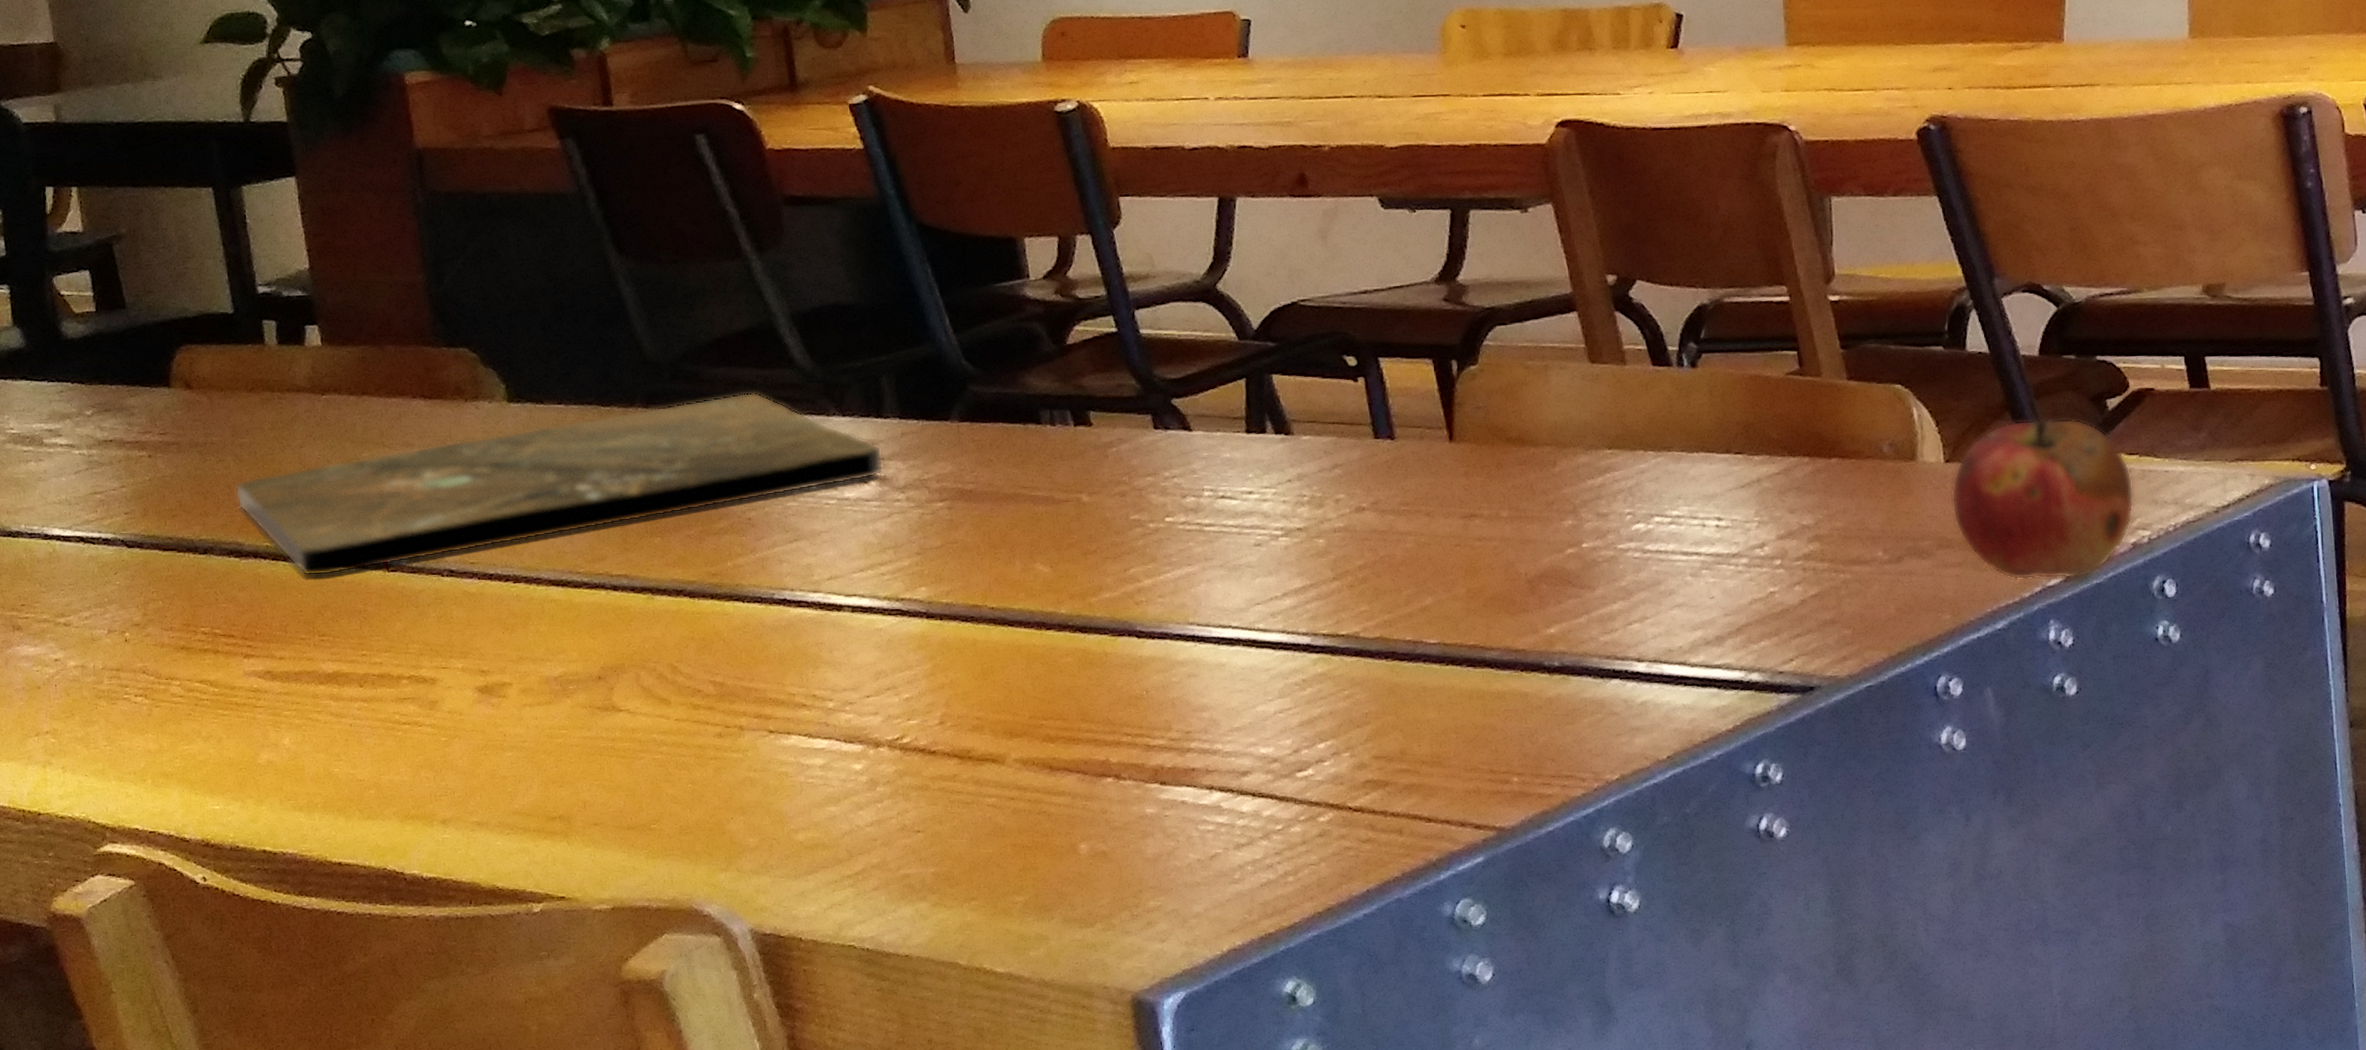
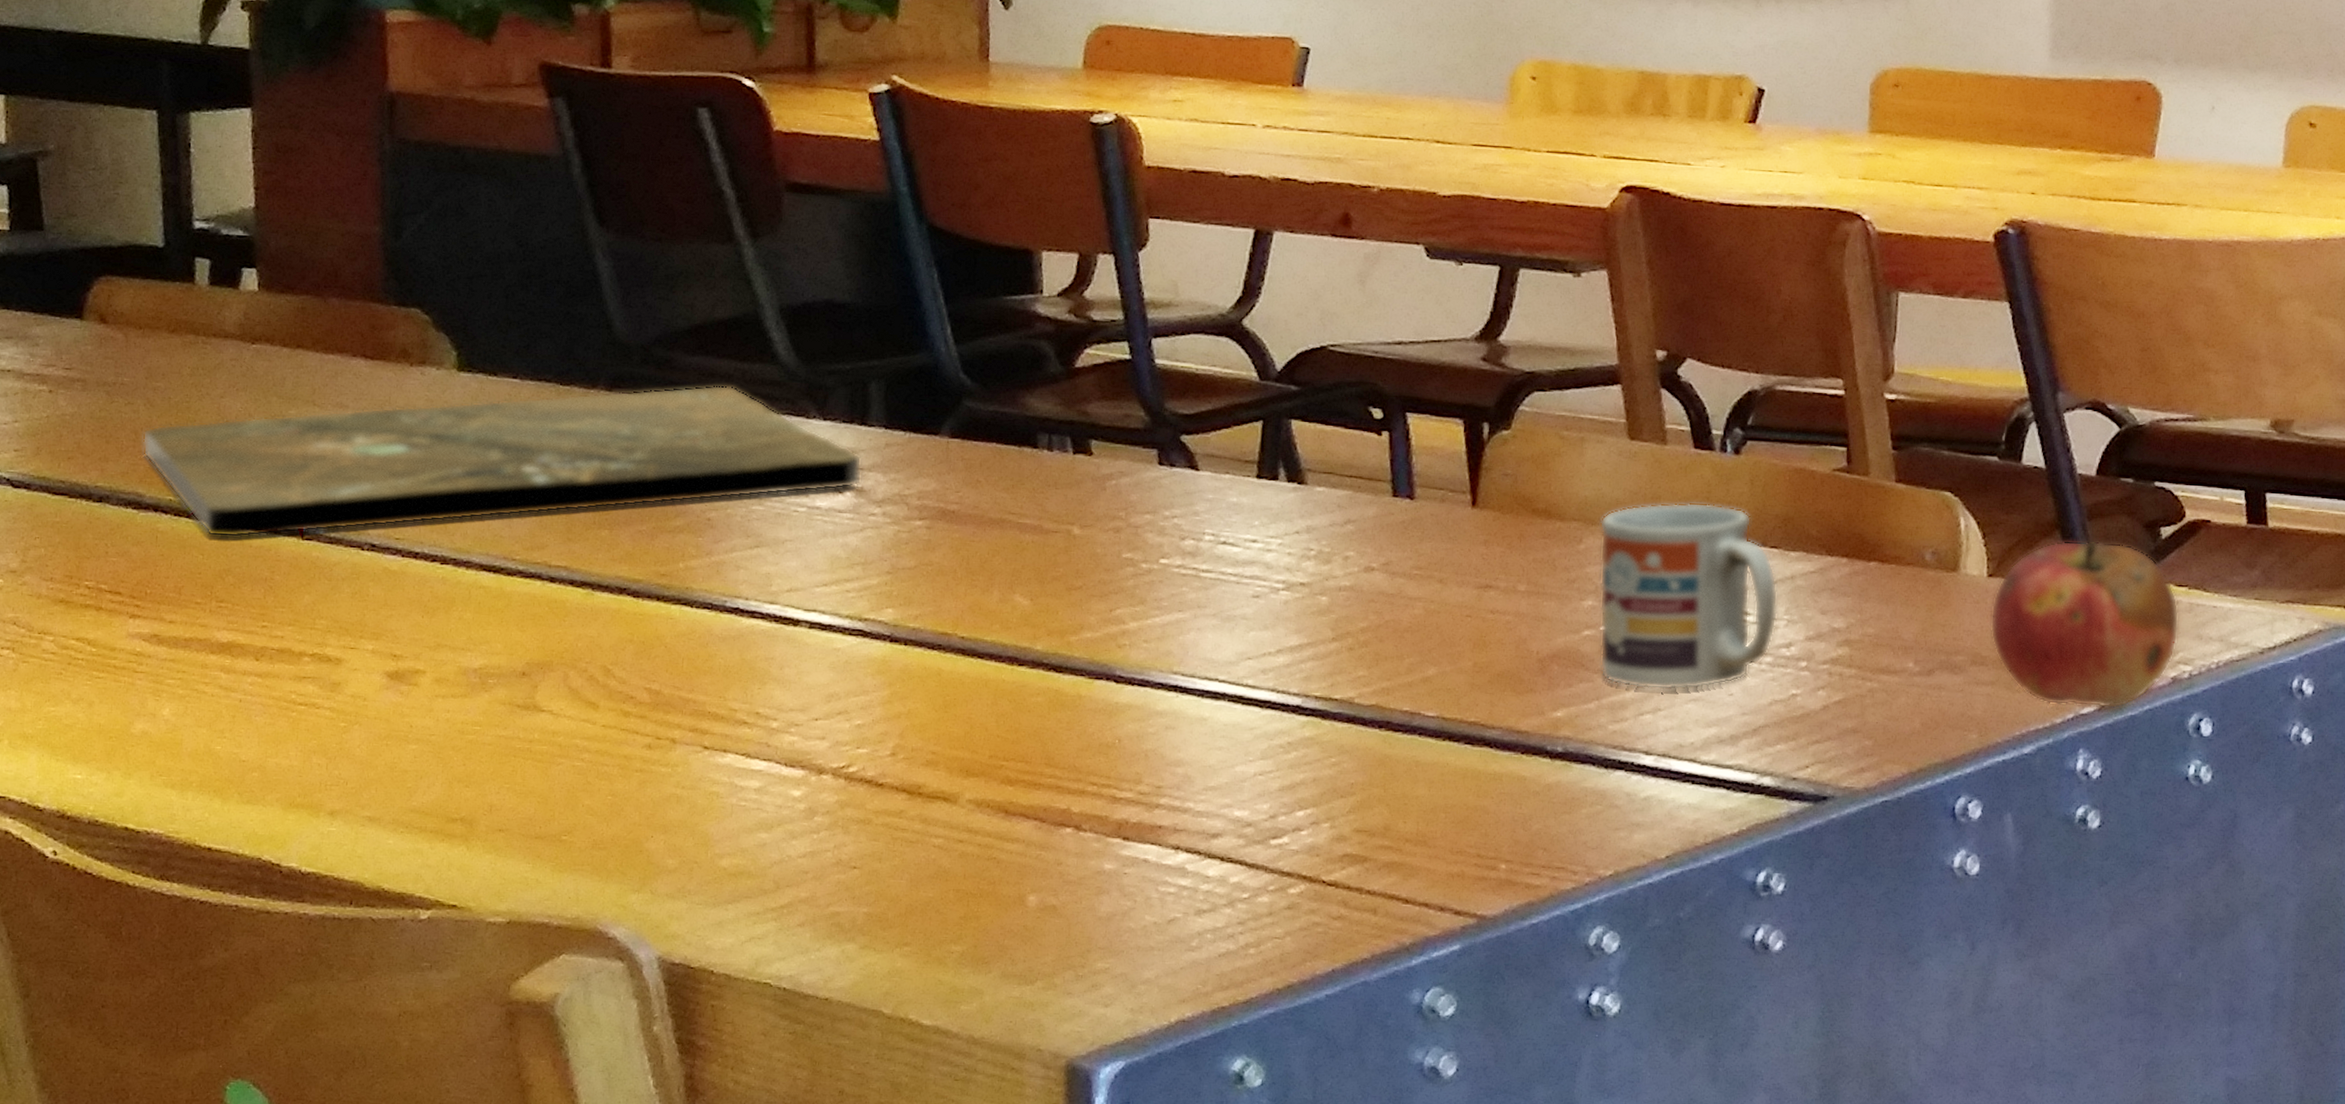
cup: none [1571,417,1749,600] -> present [1599,502,1779,690]

